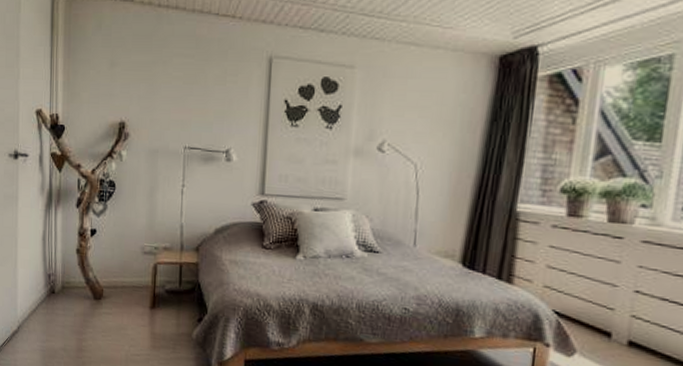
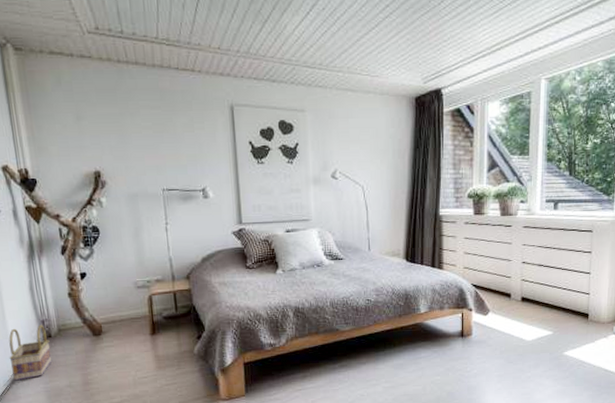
basket: none [14,278,53,334] -> present [9,325,52,381]

